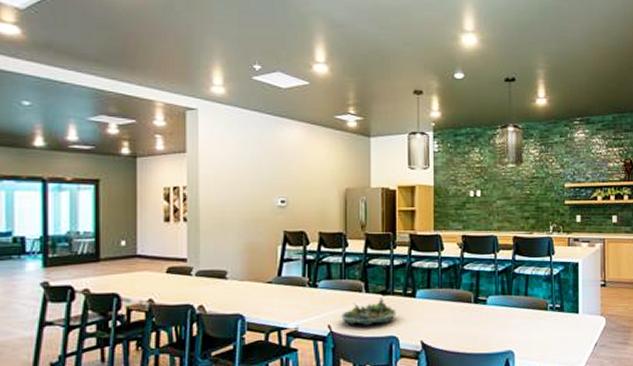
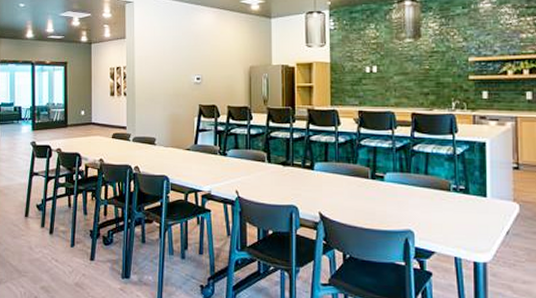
succulent planter: present [341,298,397,326] -> none [247,168,296,194]

